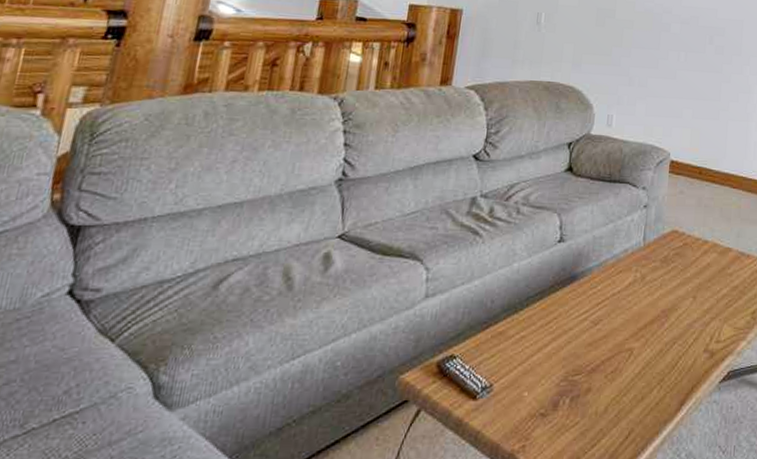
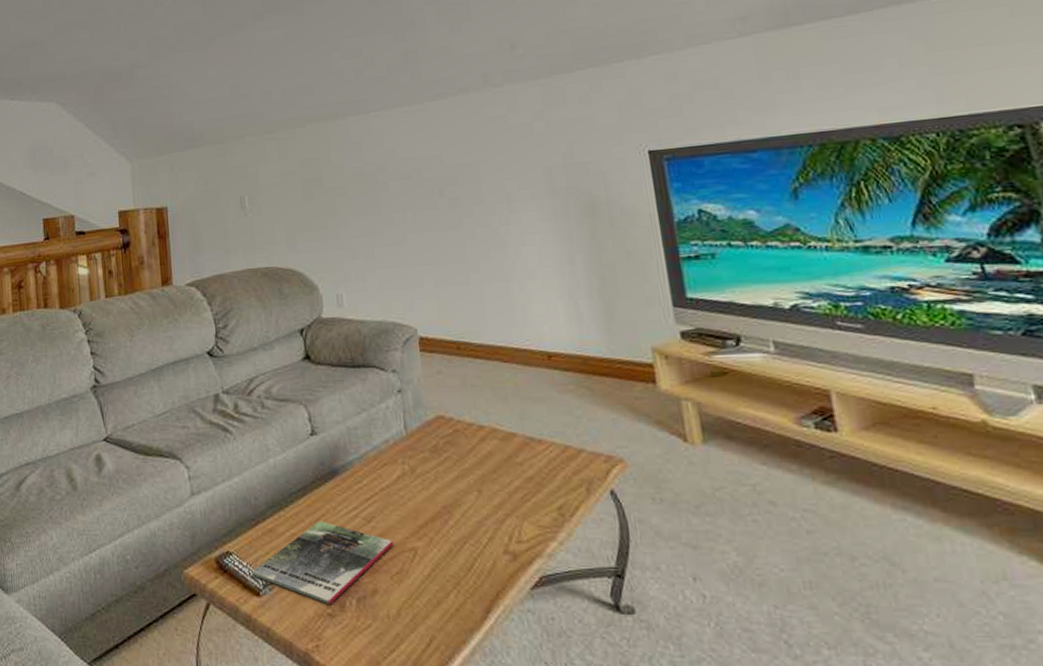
magazine: none [472,324,614,405] -> present [251,521,394,605]

